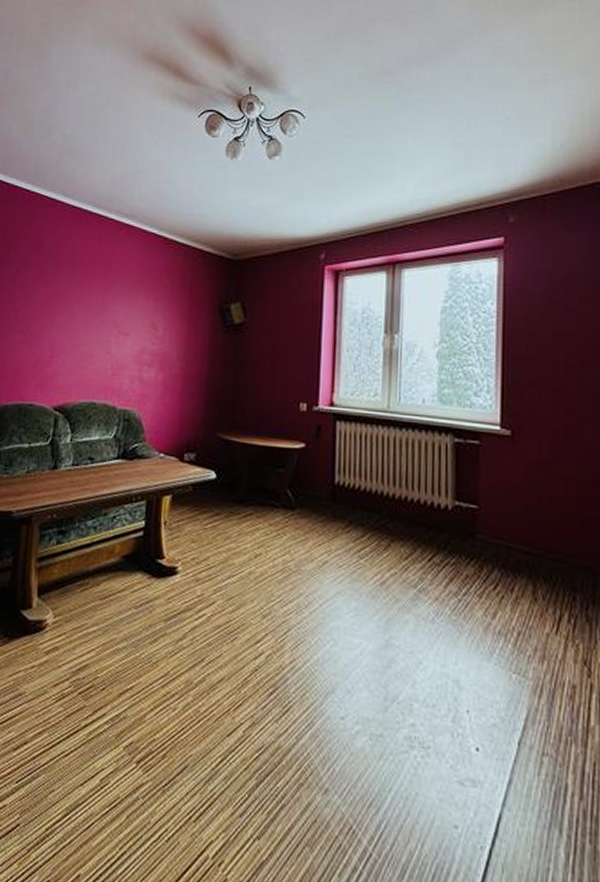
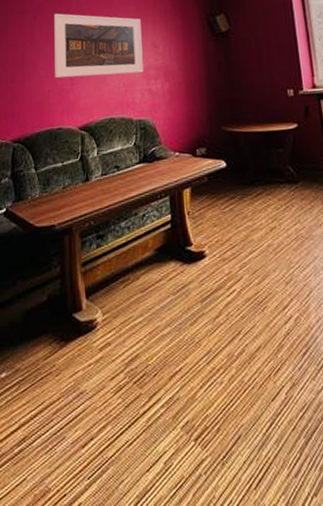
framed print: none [33,270,142,356] -> present [54,13,143,78]

